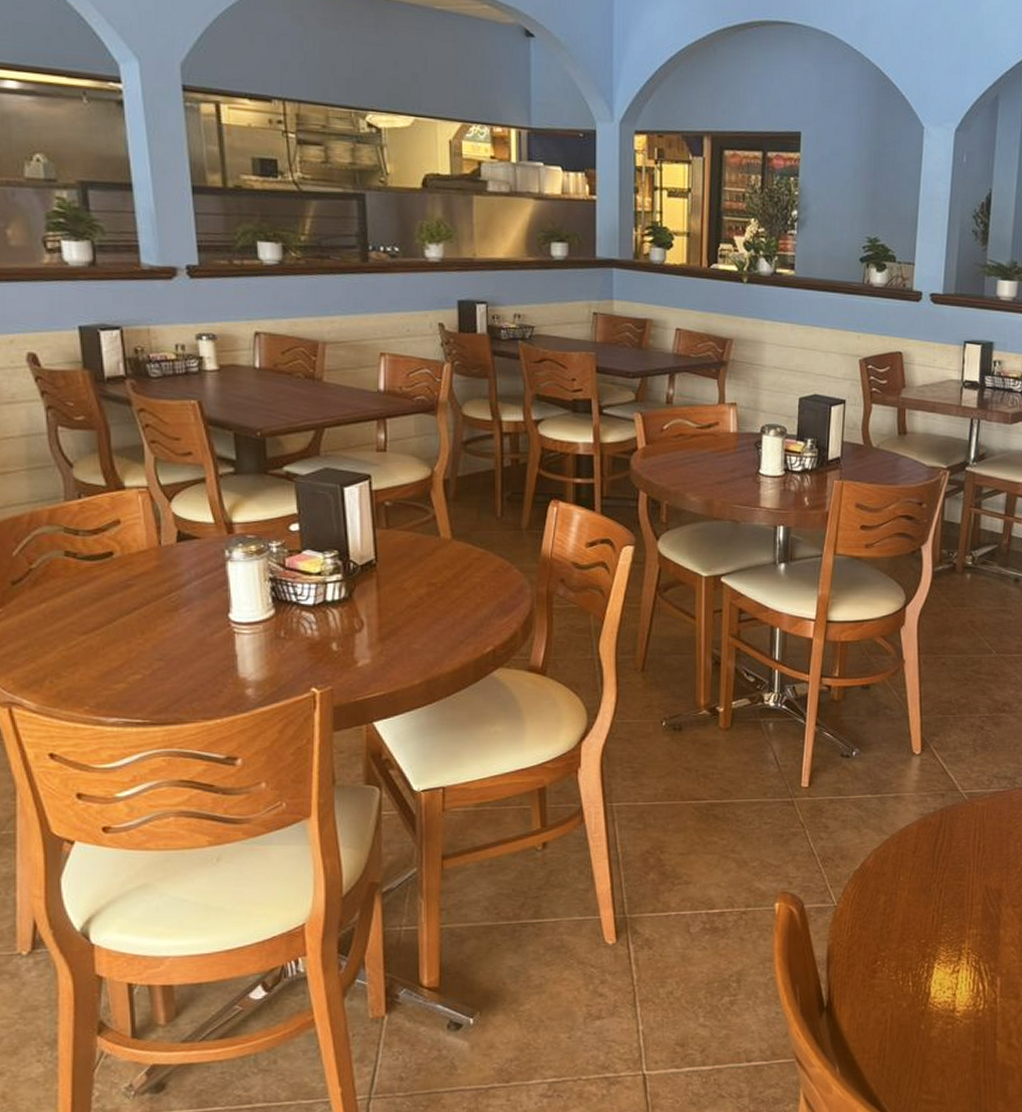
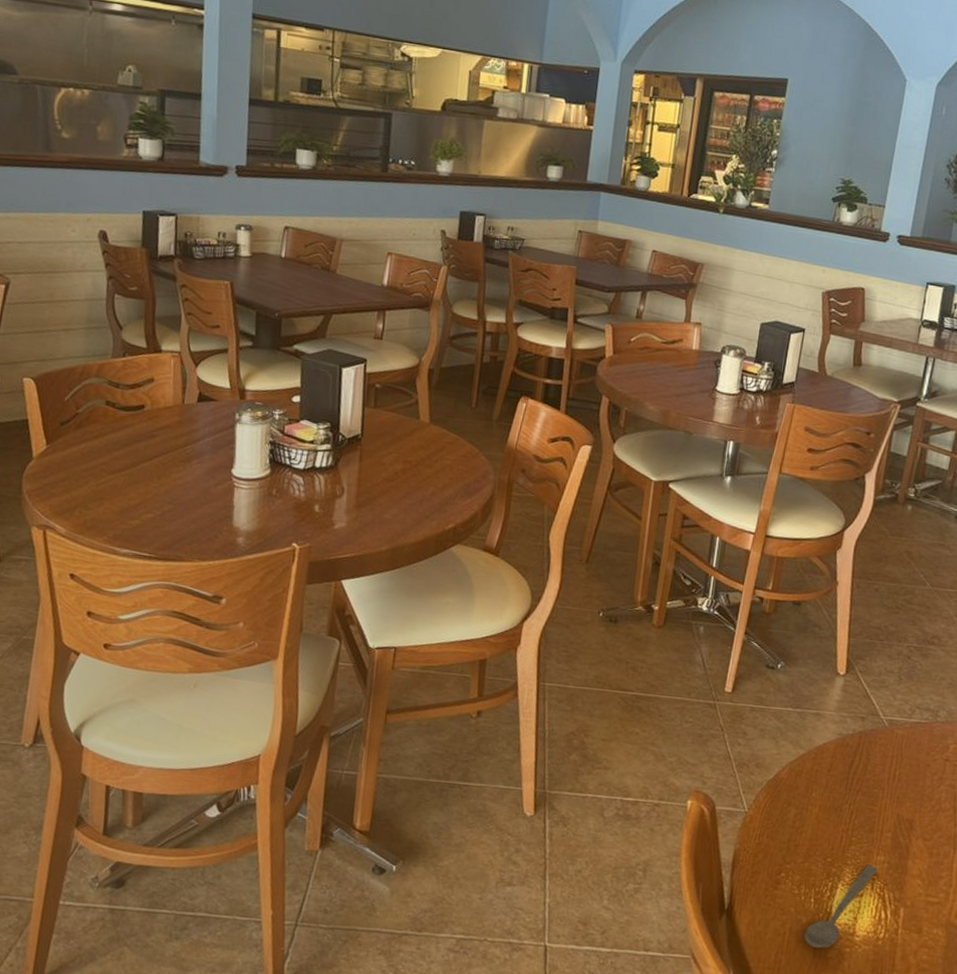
spoon: none [906,939,972,1031] -> present [804,864,878,949]

